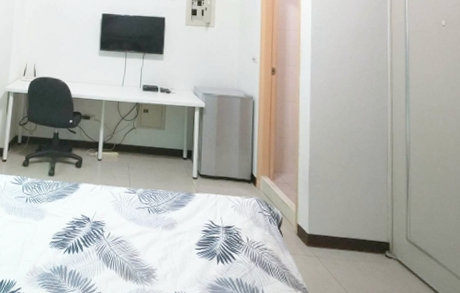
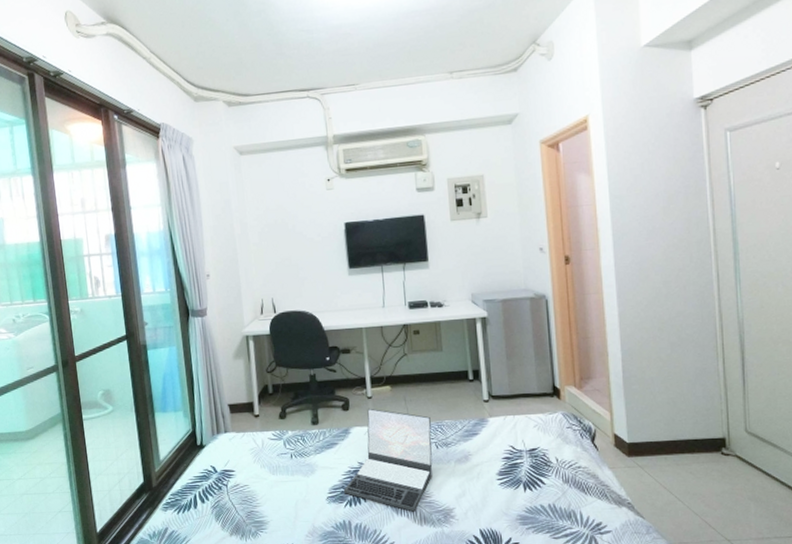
laptop: none [65,169,147,267] -> present [343,408,433,512]

